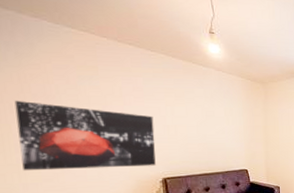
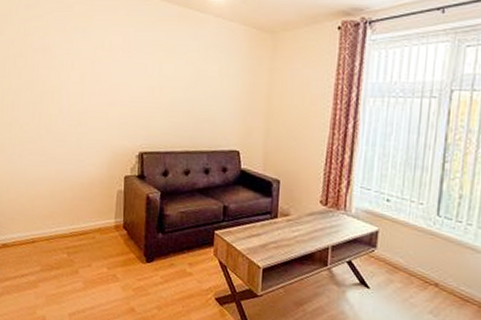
wall art: present [14,100,156,171] -> none [14,54,139,136]

